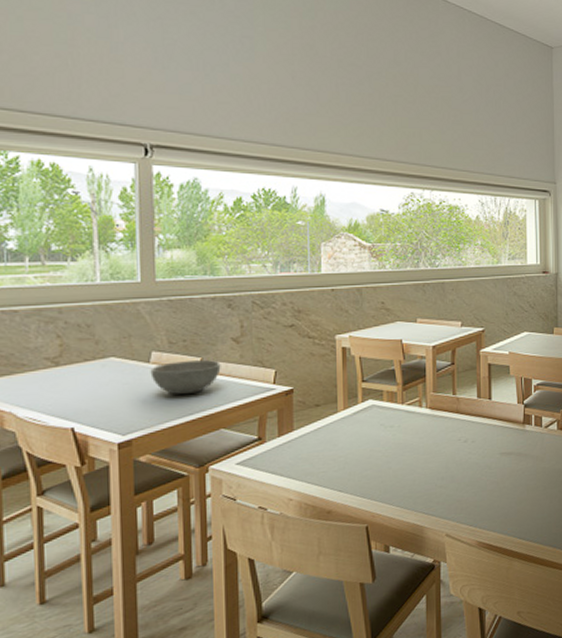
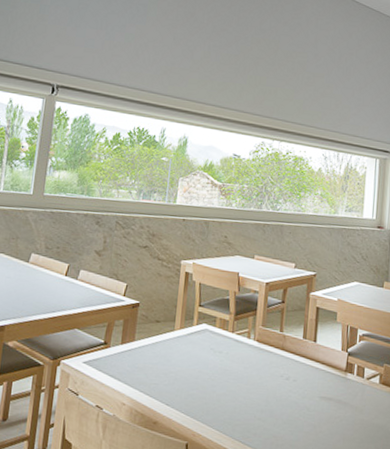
bowl: present [150,359,221,395] -> none [27,264,84,295]

